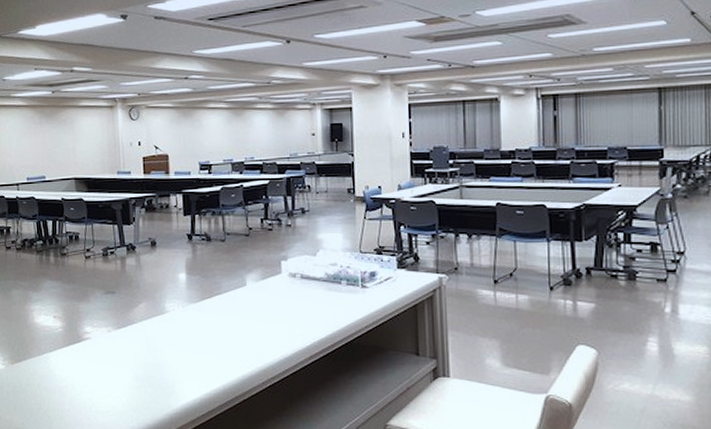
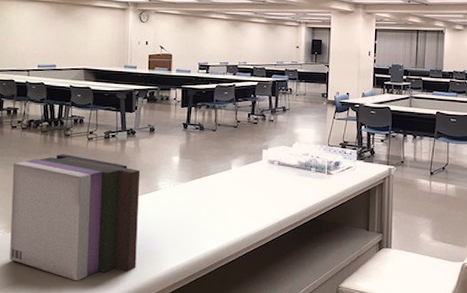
books: none [10,276,149,418] -> present [10,154,141,281]

